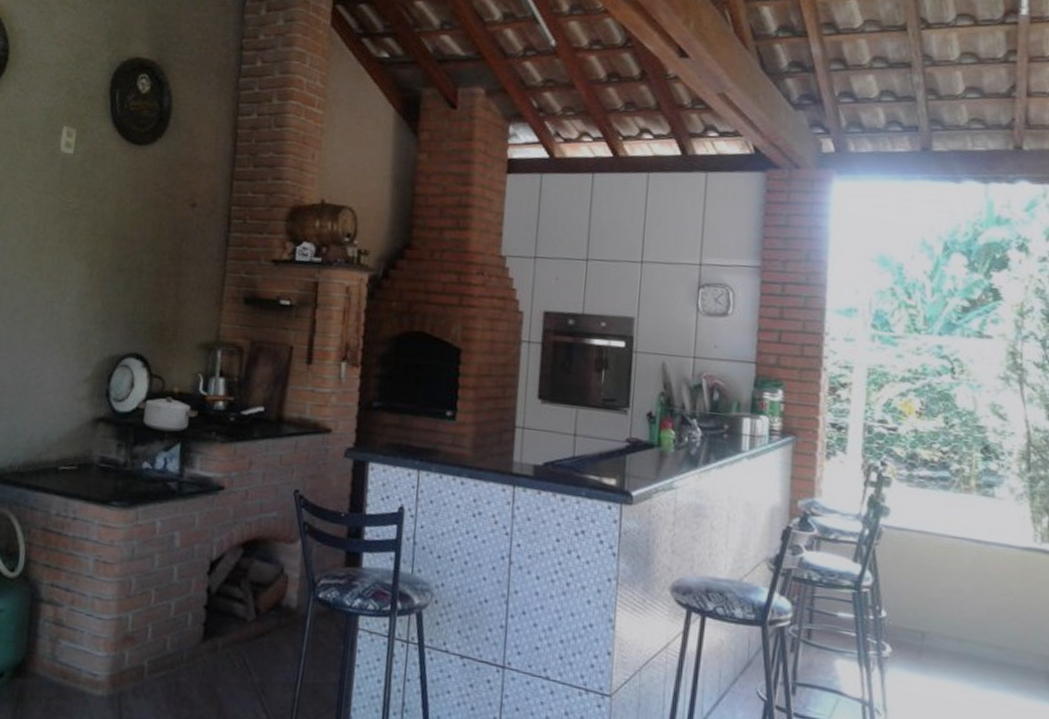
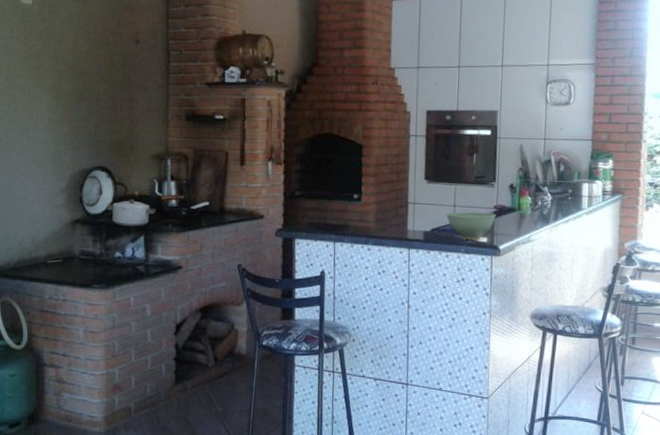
bowl: none [564,442,628,482] -> present [446,211,496,240]

